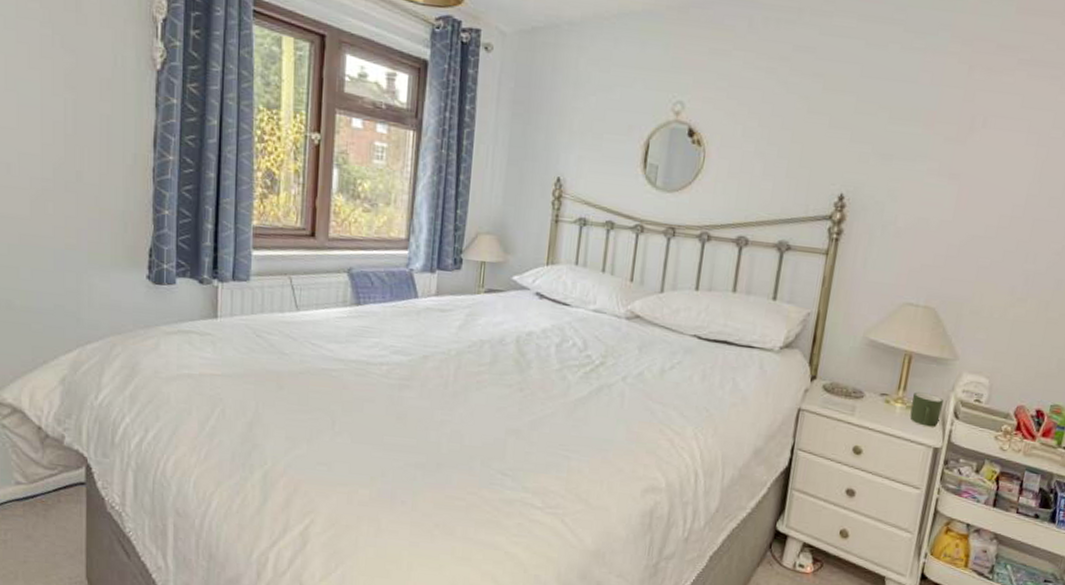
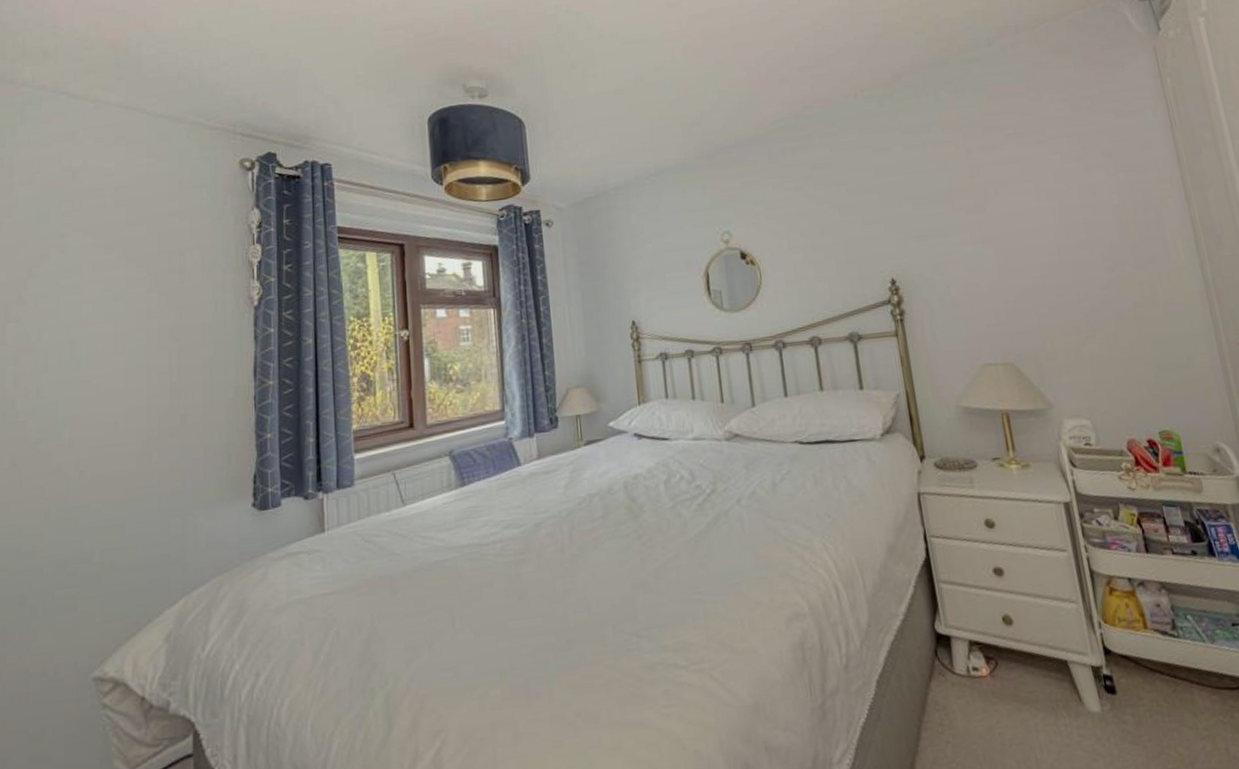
mug: present [909,392,944,428] -> none [1024,447,1059,484]

